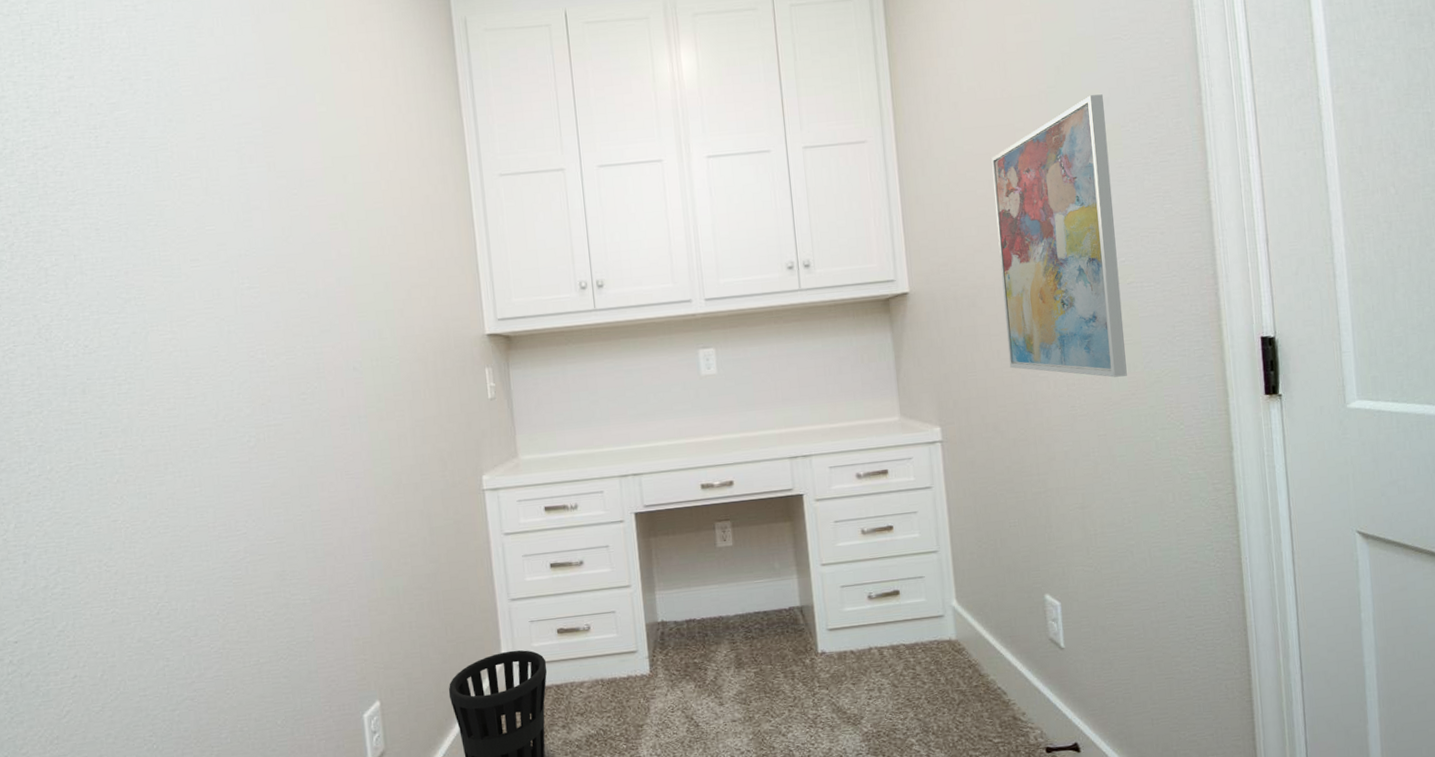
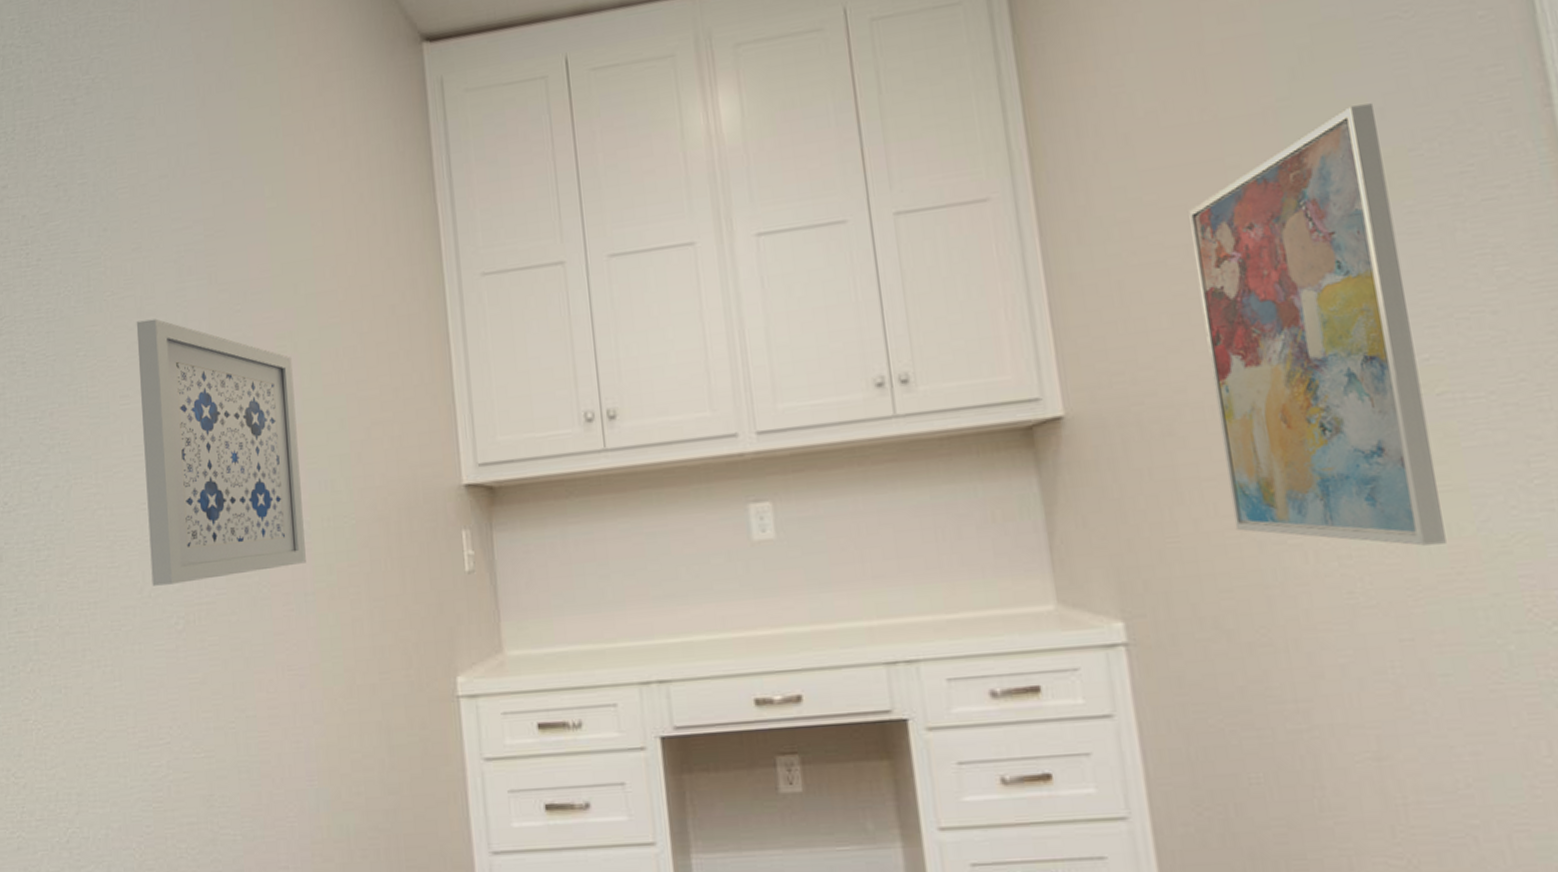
wall art: none [203,197,359,412] -> present [136,318,306,586]

